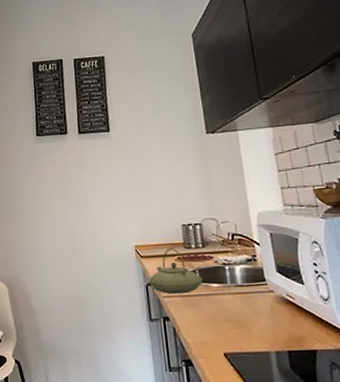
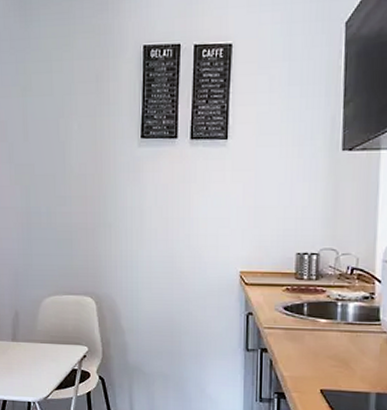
teapot: present [148,247,203,294] -> none [250,277,311,326]

